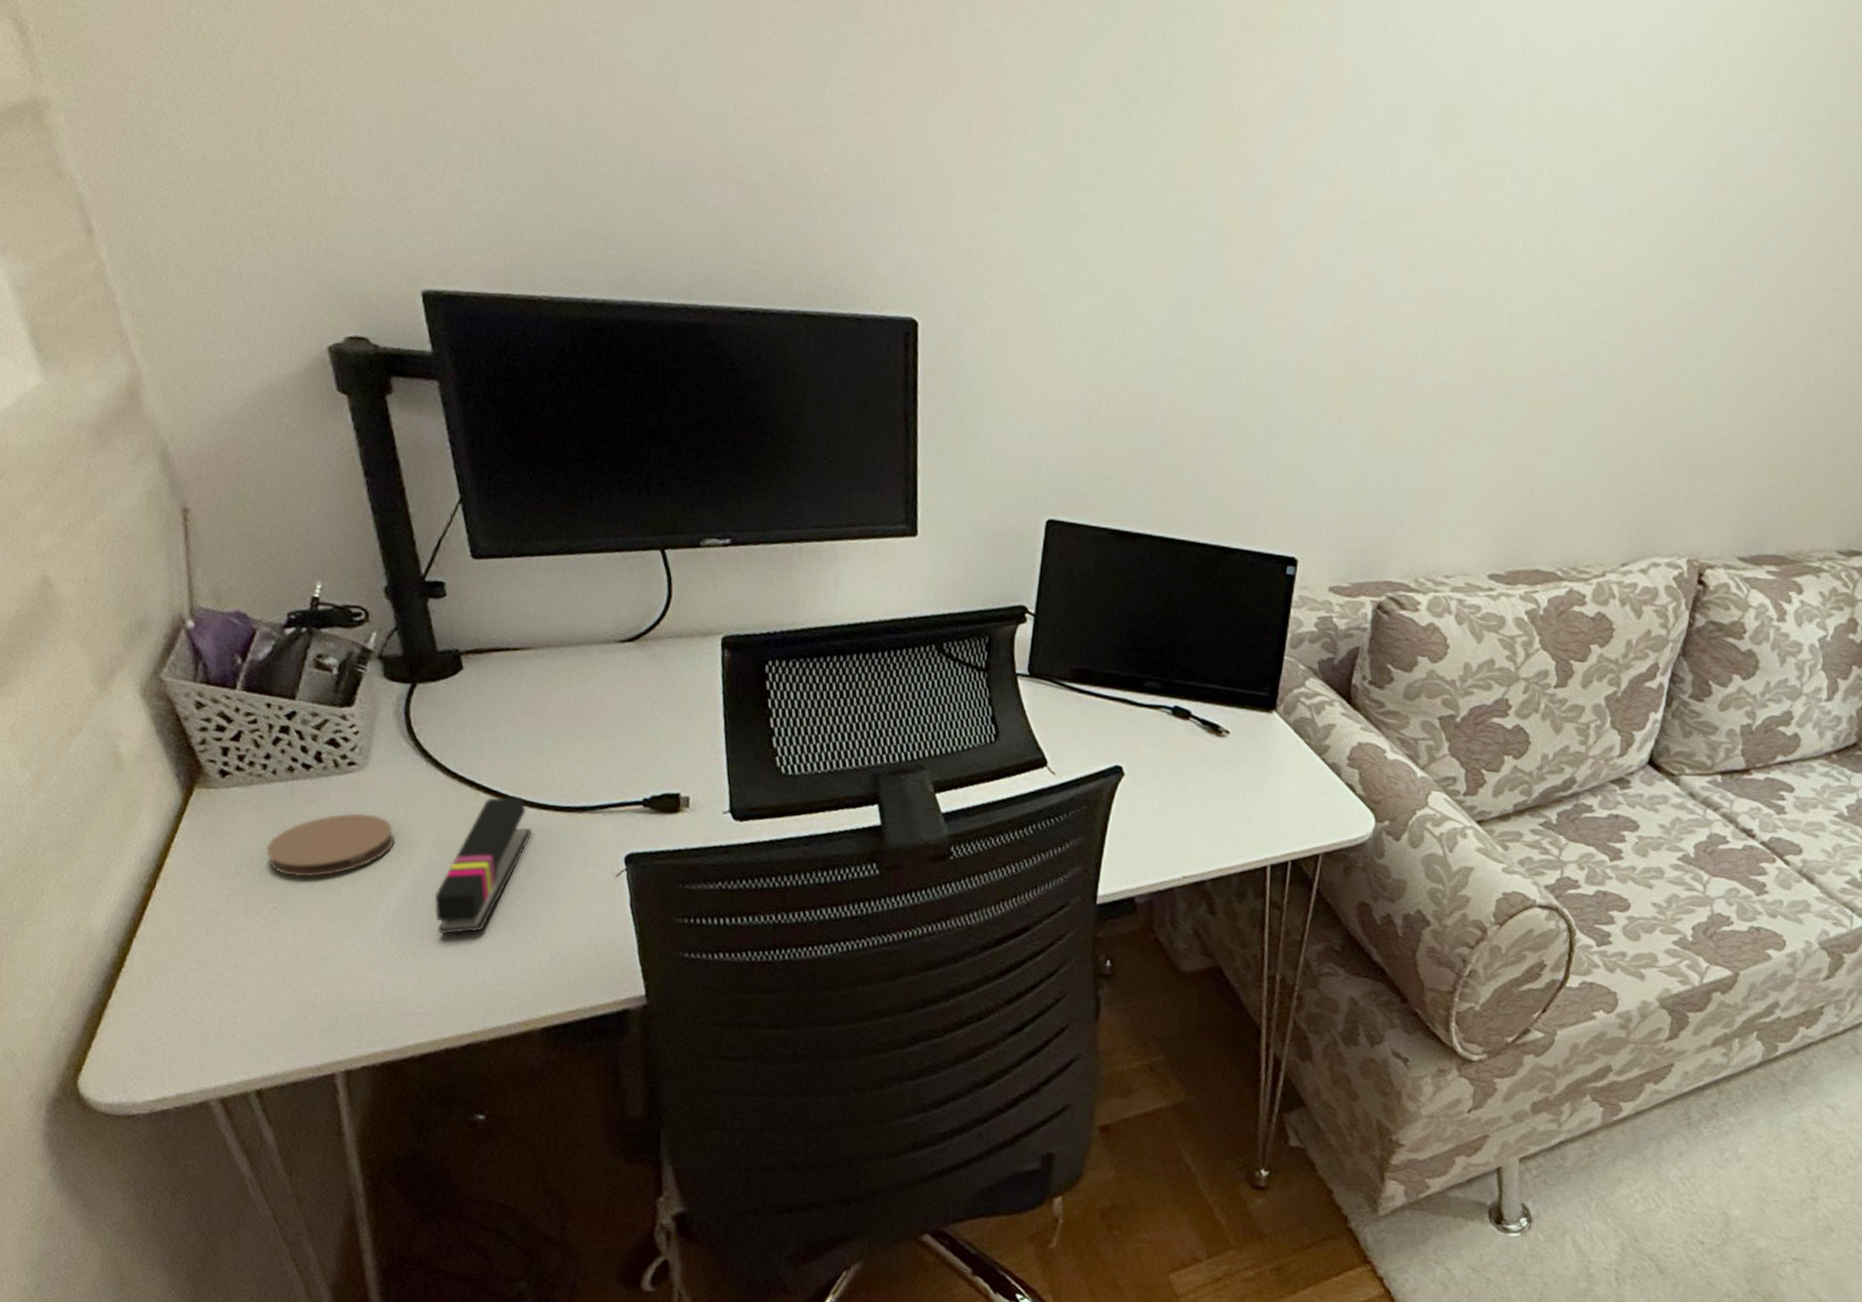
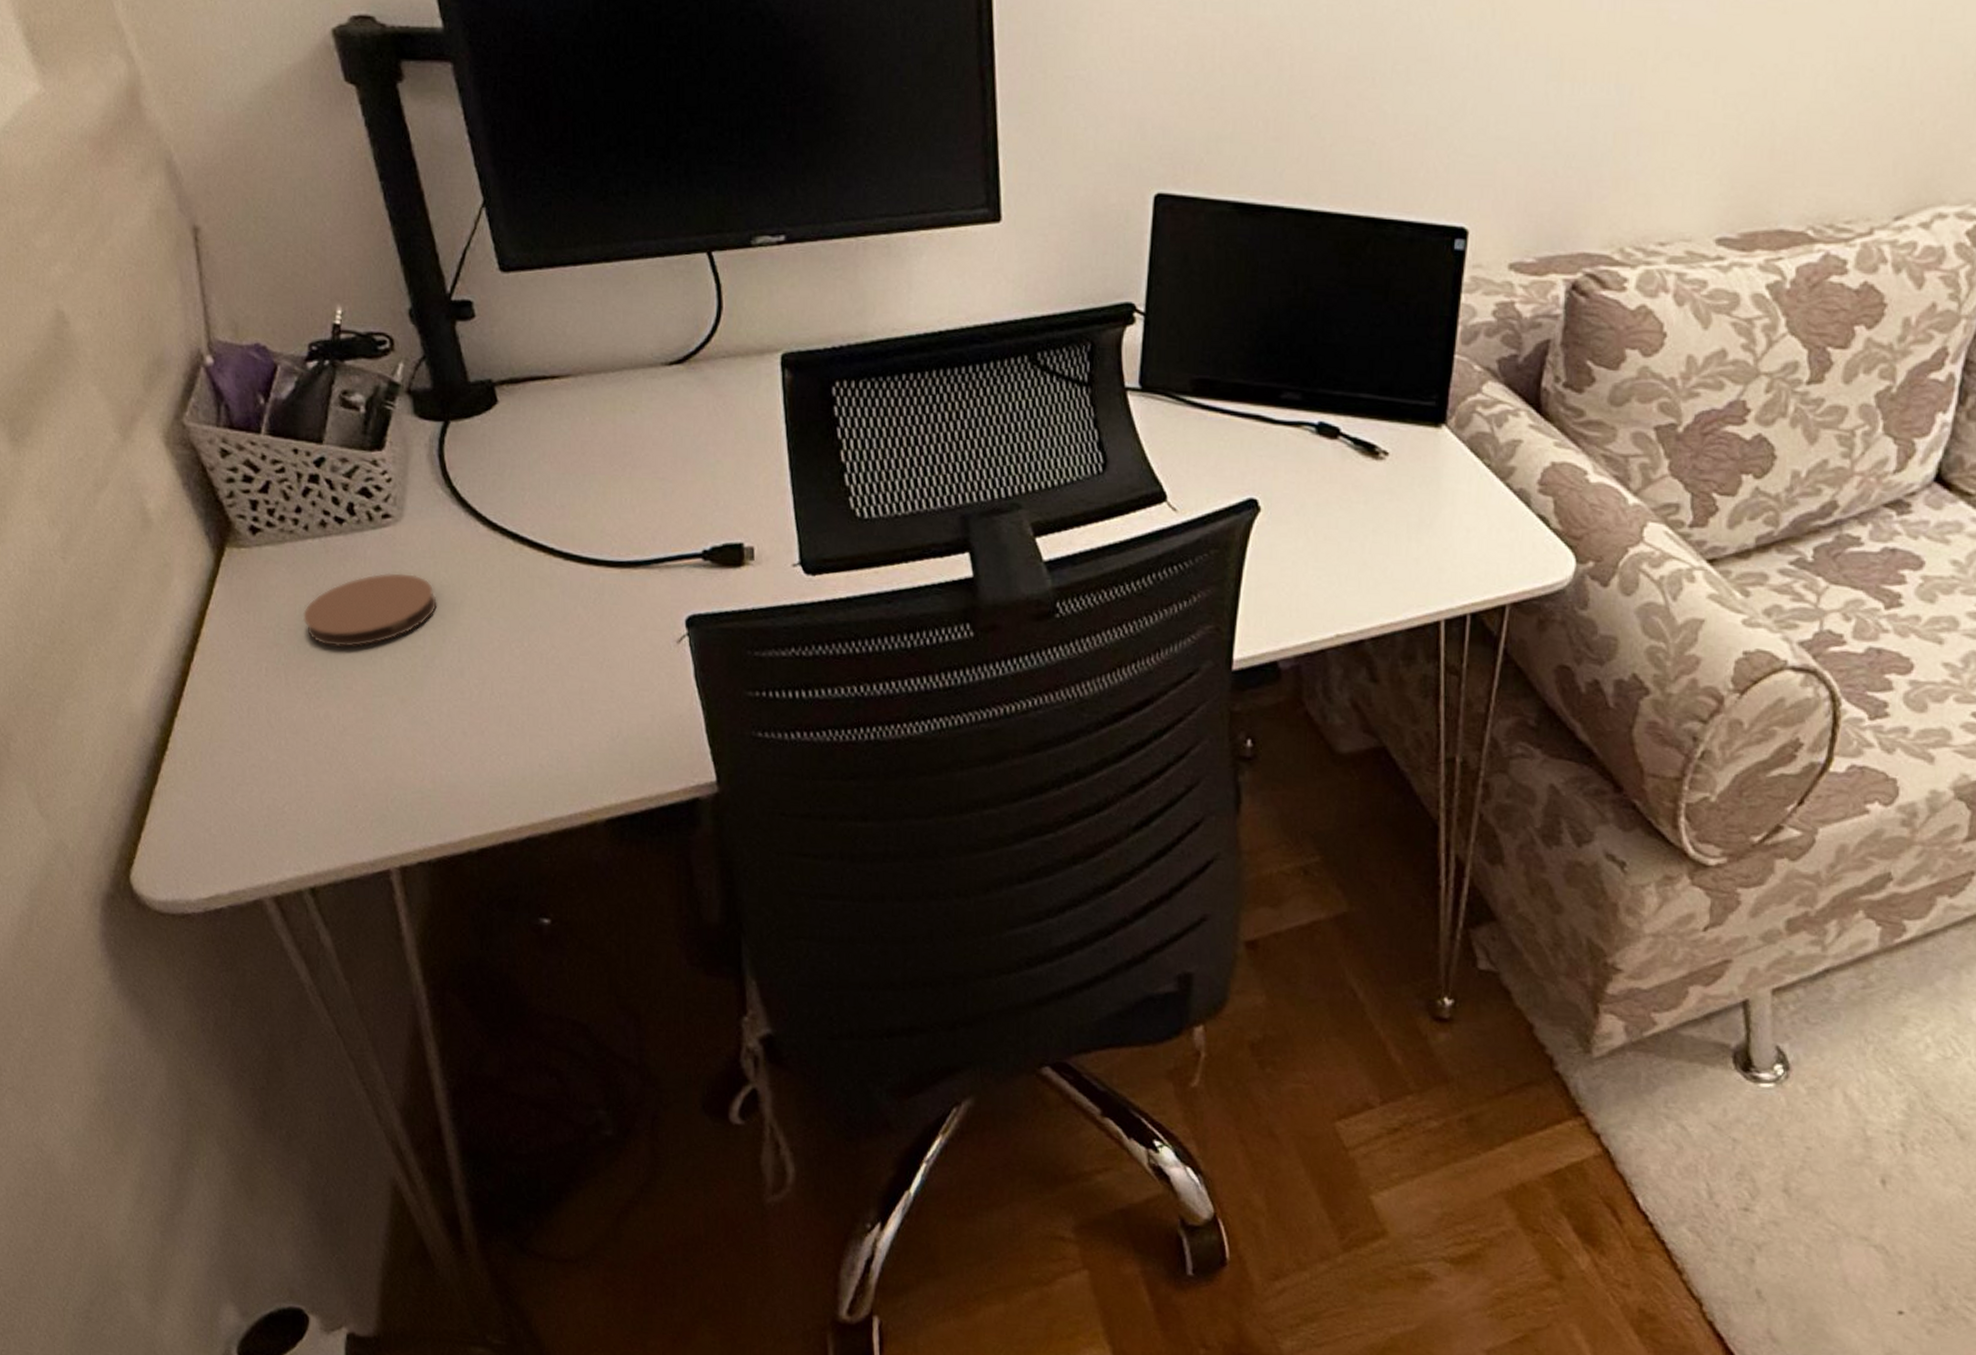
stapler: present [434,796,532,935] -> none [482,549,582,712]

